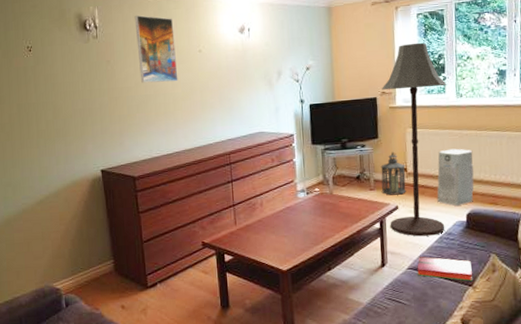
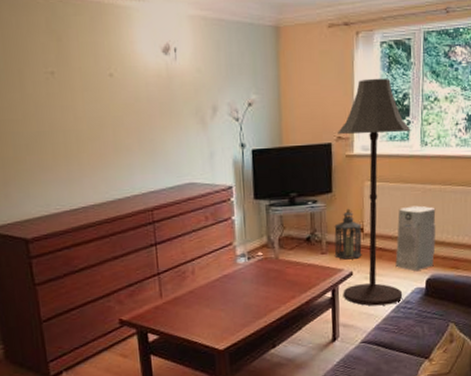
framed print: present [134,15,178,83] -> none [17,21,83,115]
hardback book: present [417,256,473,282] -> none [371,327,429,354]

